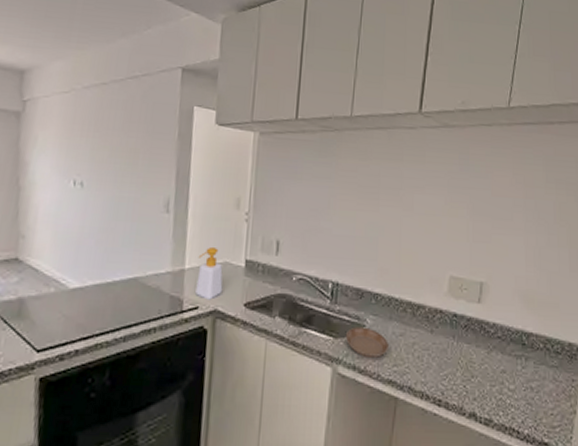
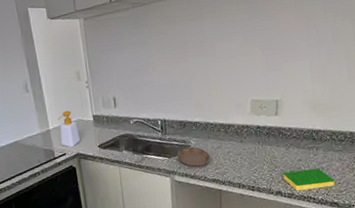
dish sponge: none [480,386,546,418] -> present [283,168,335,191]

